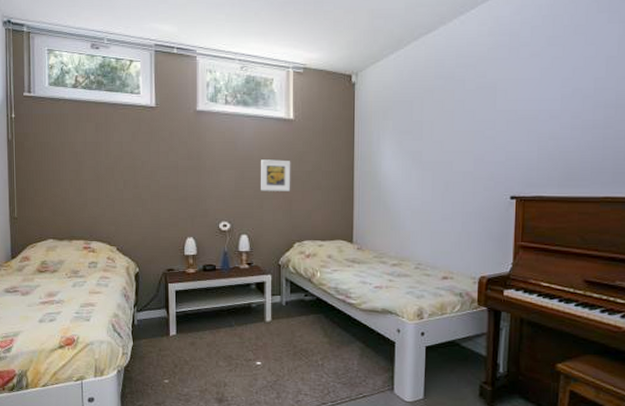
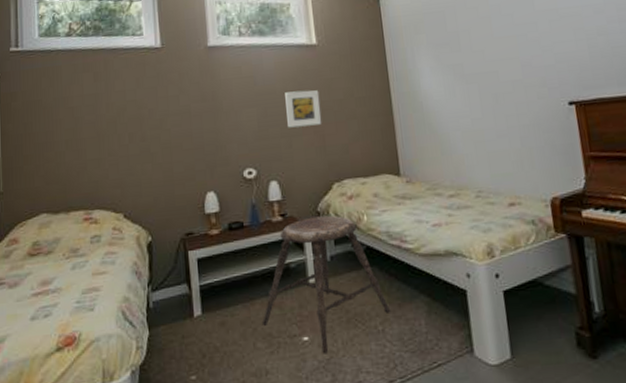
stool: none [225,268,331,376] -> present [263,215,391,353]

